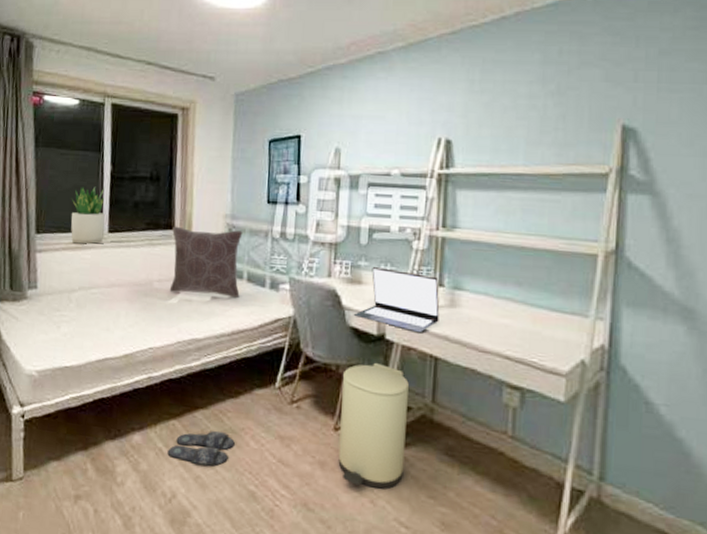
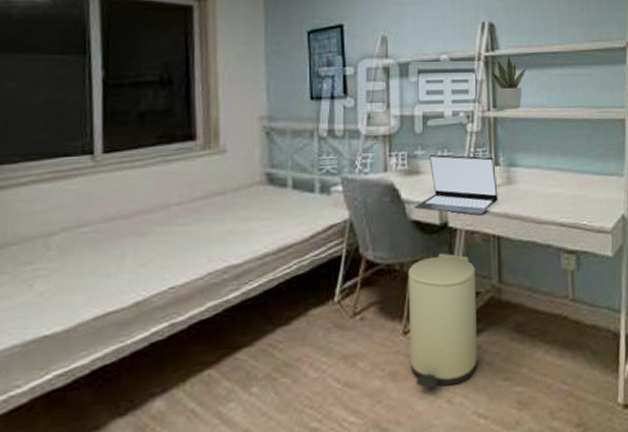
planter: present [71,186,106,245] -> none [43,96,97,173]
slippers: present [167,431,235,467] -> none [203,368,290,417]
pillow: present [169,226,243,298] -> none [193,133,285,215]
potted plant: none [443,173,484,231] -> present [491,54,527,109]

